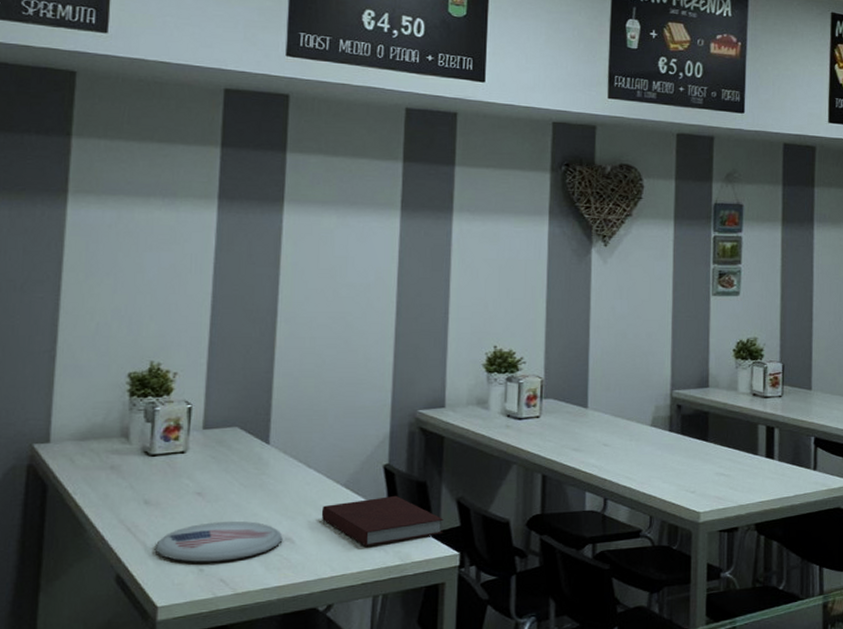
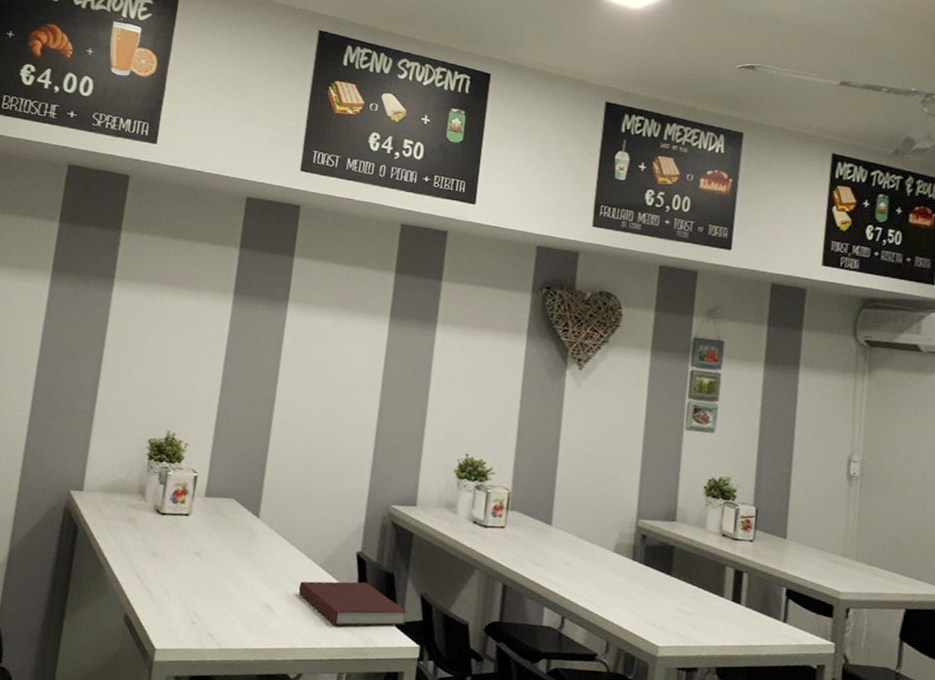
plate: present [154,521,283,562] -> none [157,581,264,618]

